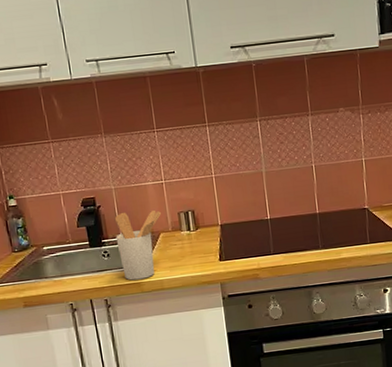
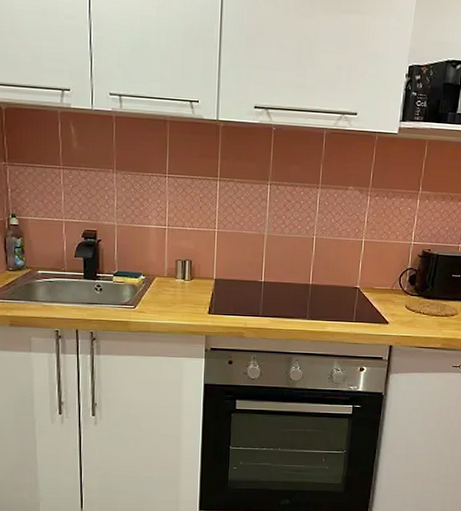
utensil holder: present [115,211,162,281] -> none [111,250,160,319]

